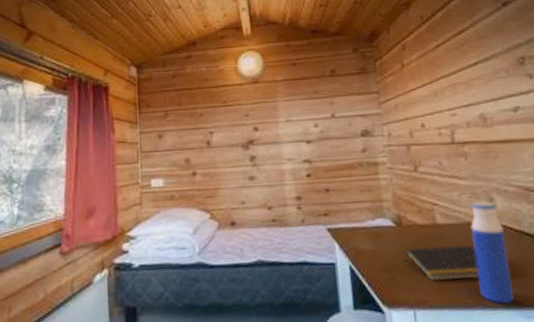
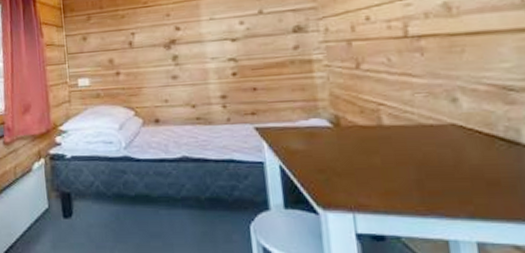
notepad: present [405,245,479,282] -> none [343,148,435,187]
water bottle: present [470,201,514,304] -> none [425,102,480,214]

